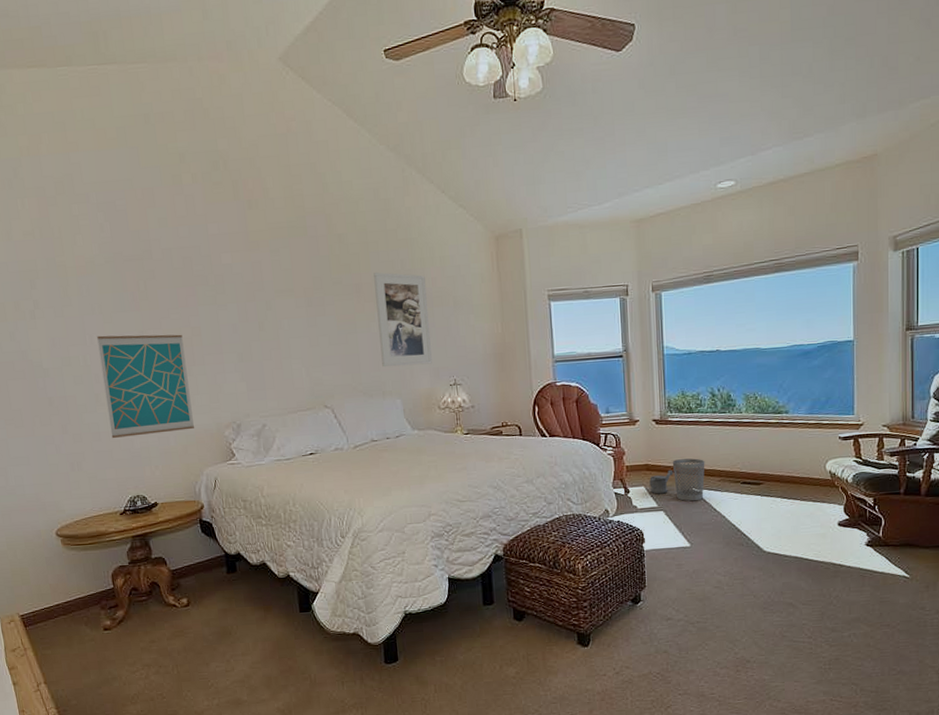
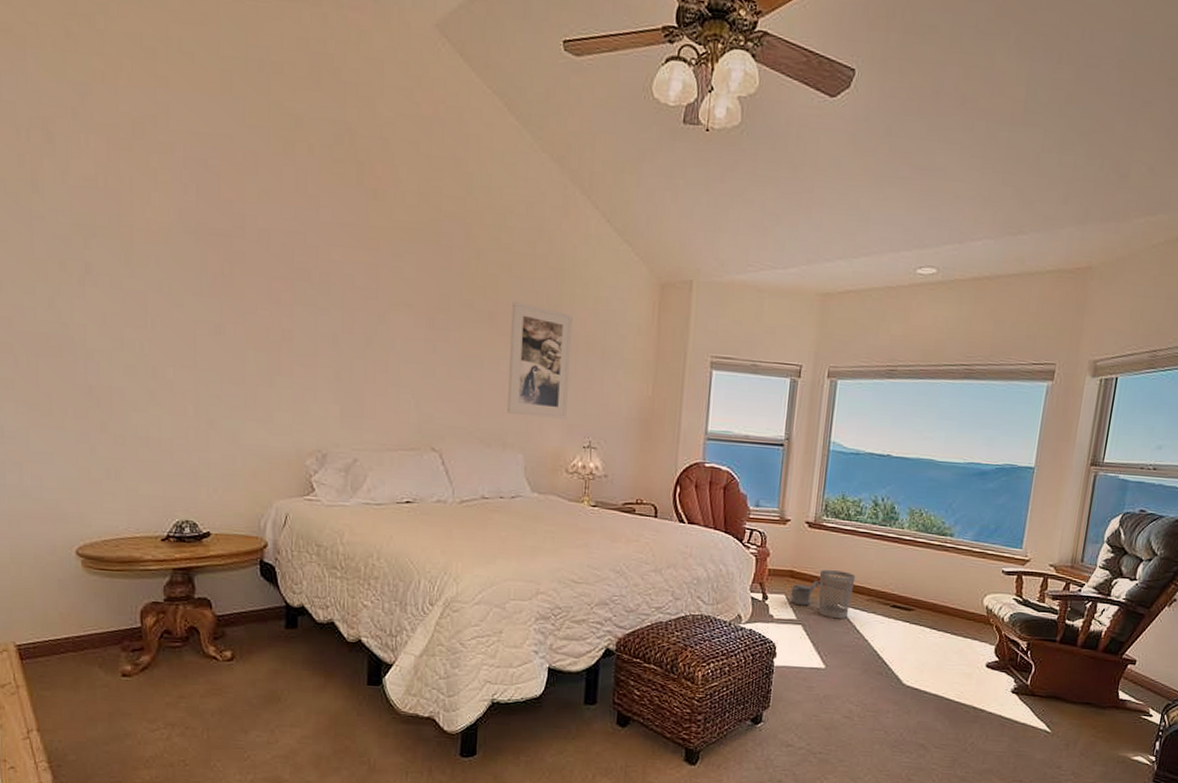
wall art: present [97,334,194,439] -> none [161,320,269,452]

